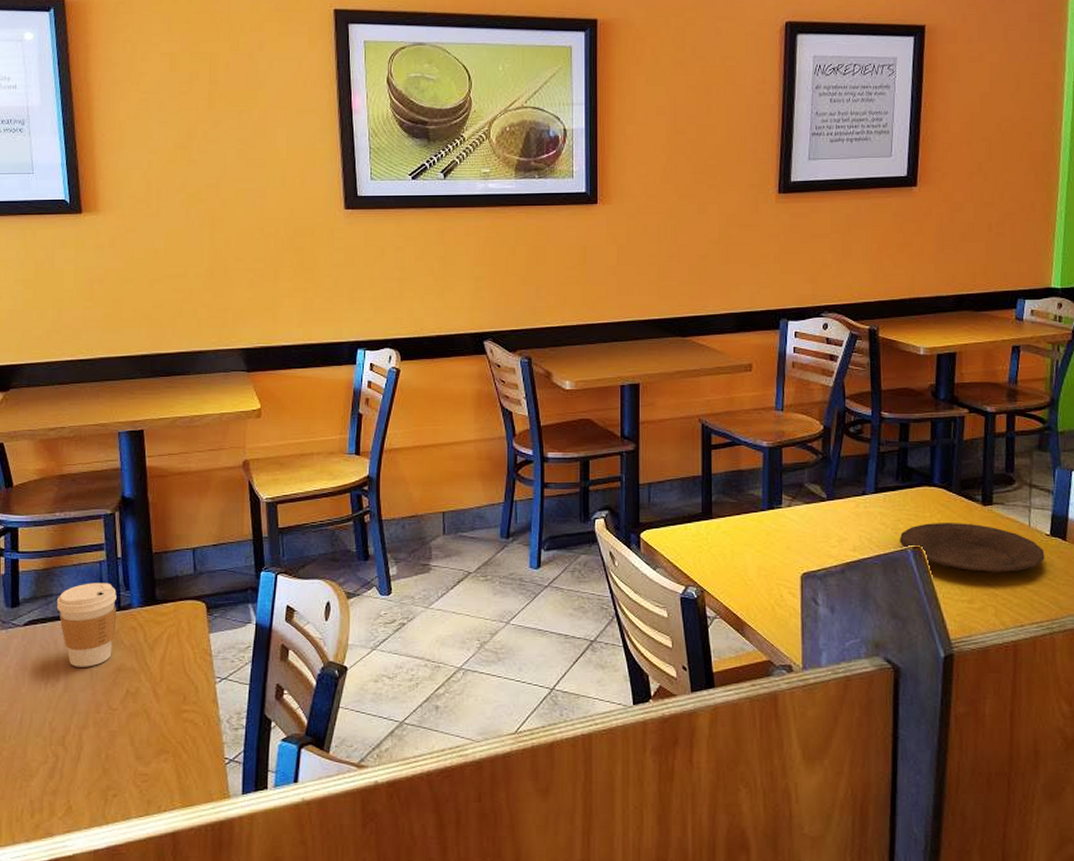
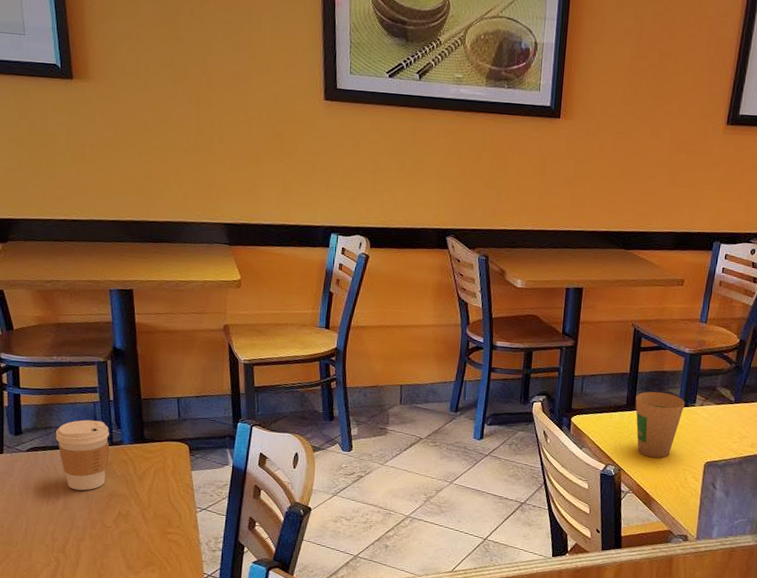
paper cup: none [712,495,770,573] -> present [635,391,685,458]

